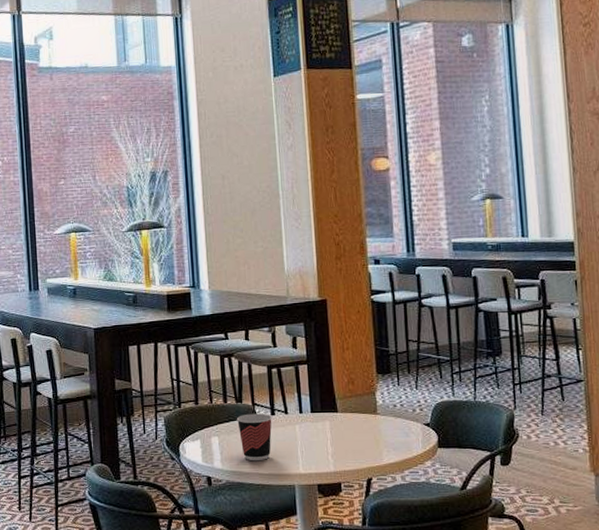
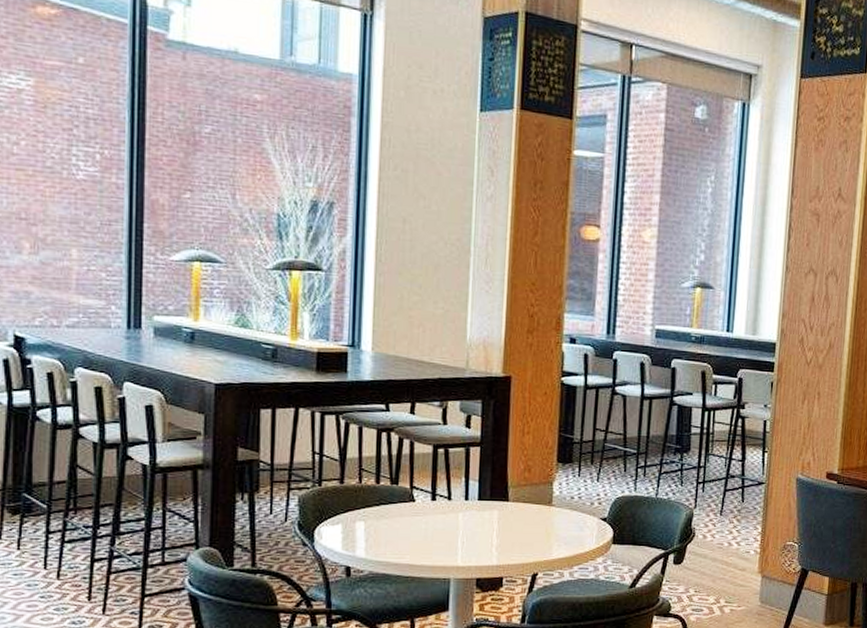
cup: present [236,413,272,461] -> none [389,497,432,551]

